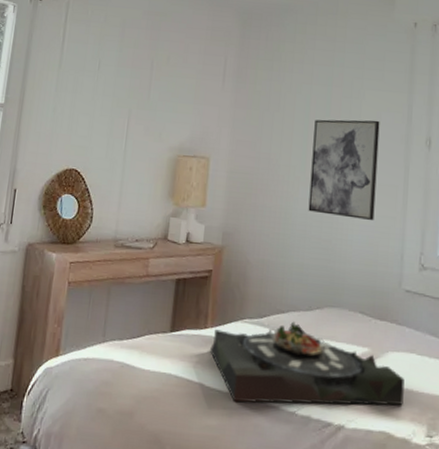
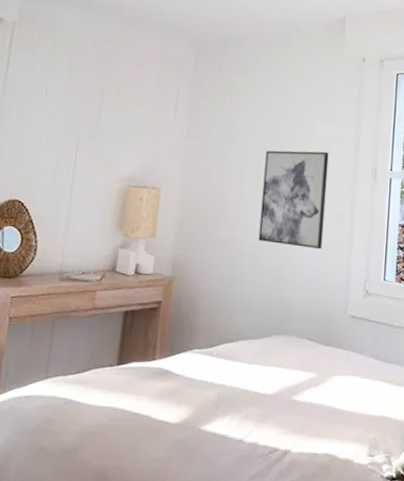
serving tray: present [210,321,405,406] -> none [158,350,349,433]

